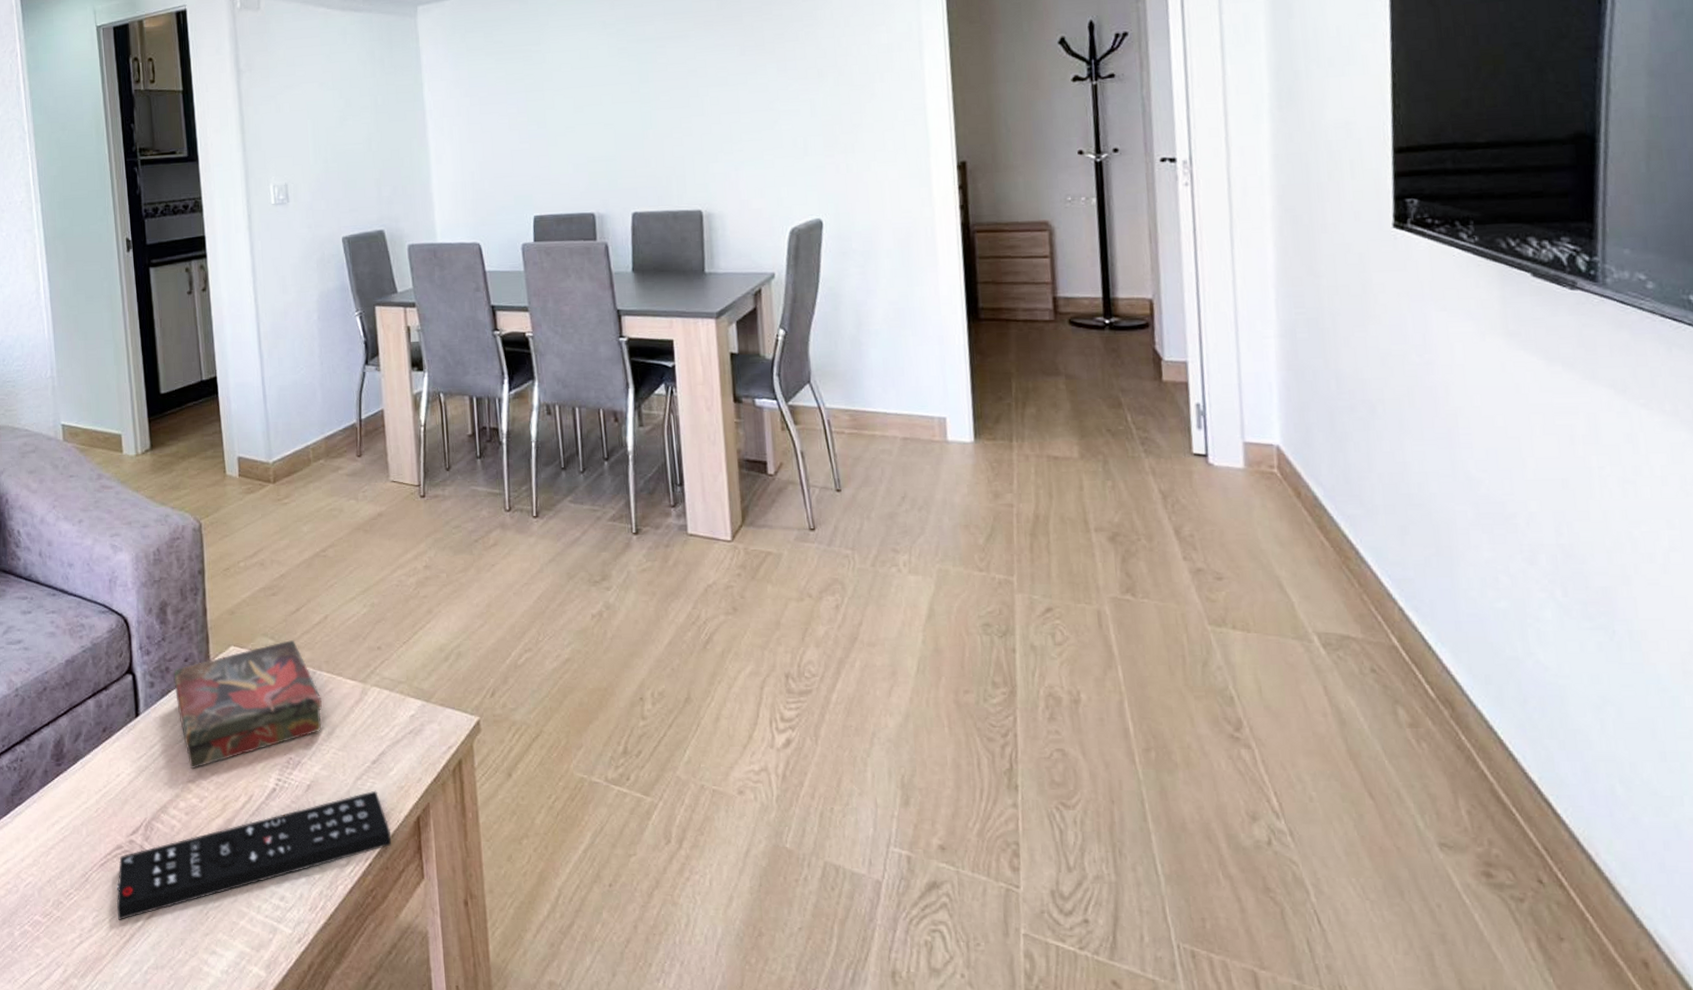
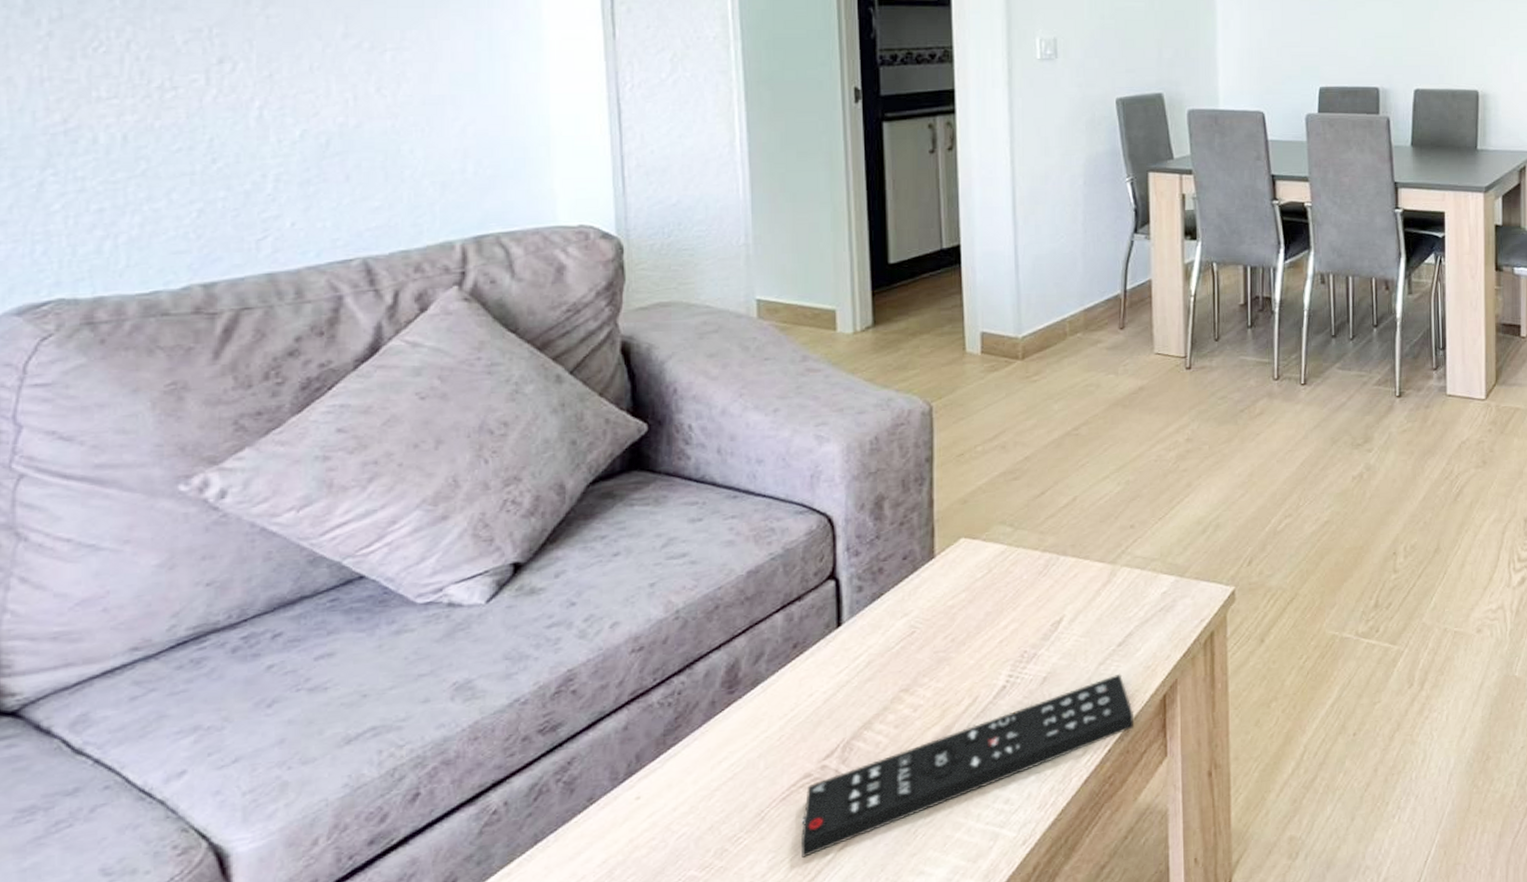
book: present [173,640,322,769] -> none [888,526,1064,677]

